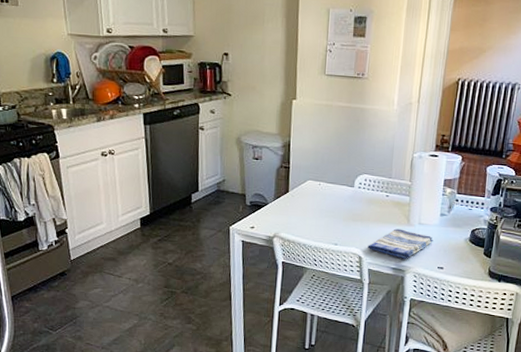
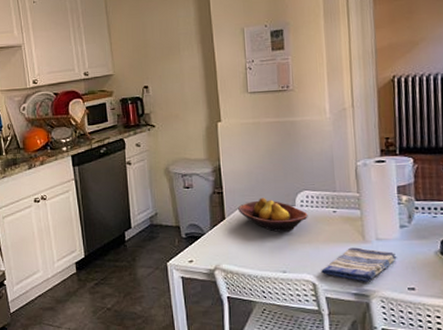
fruit bowl: none [302,176,364,209] -> present [238,197,308,232]

